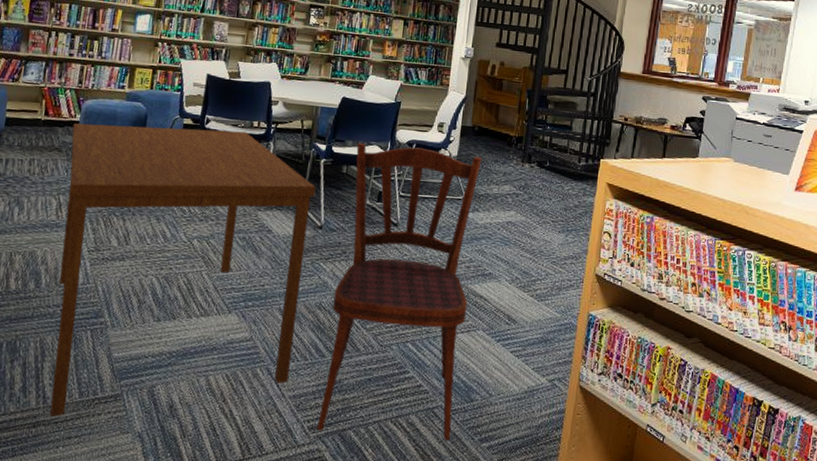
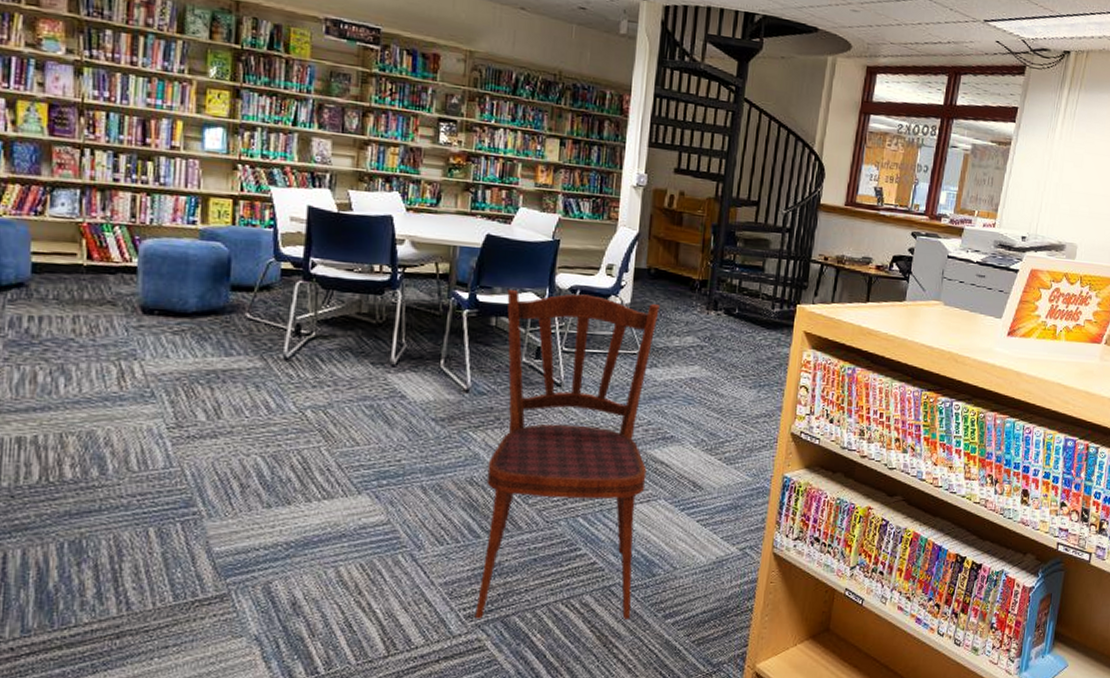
dining table: present [49,123,316,418] -> none [128,269,458,626]

